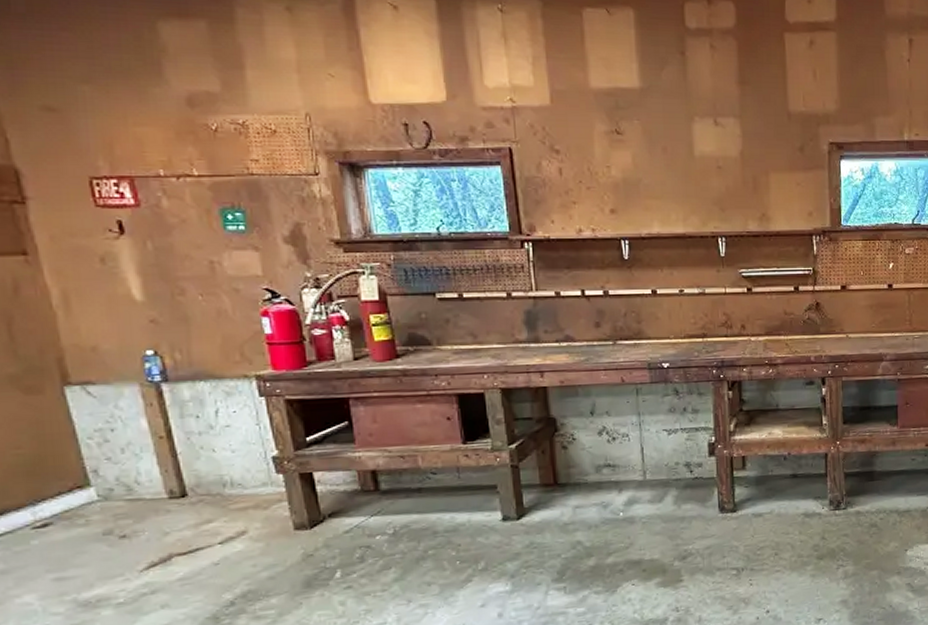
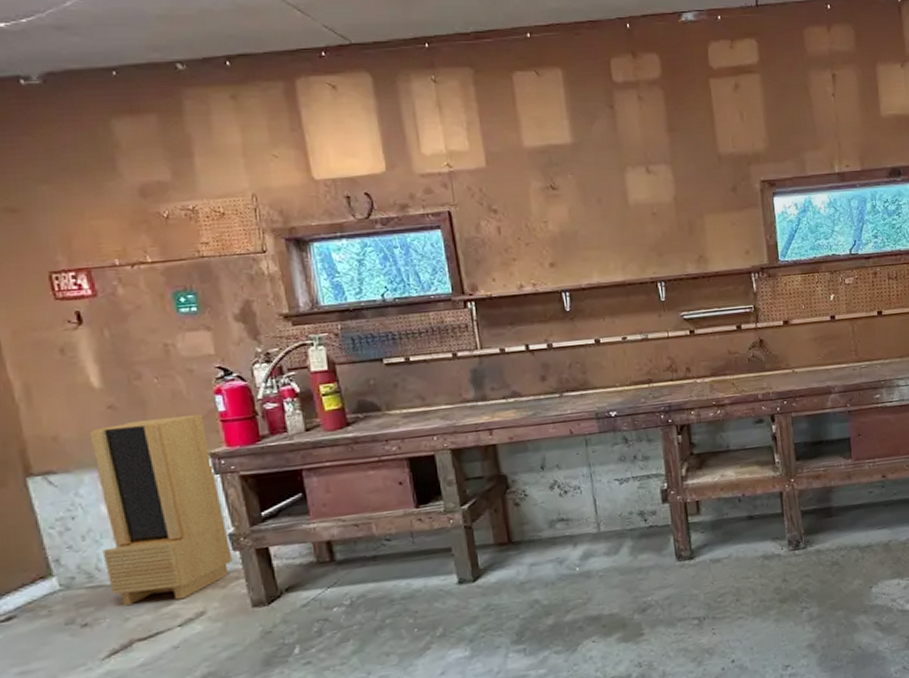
storage cabinet: none [130,334,276,520] -> present [89,413,233,605]

